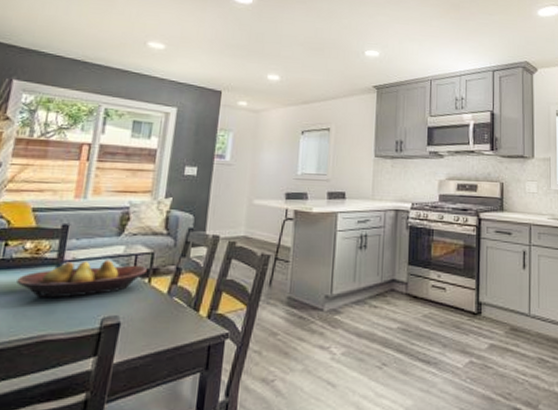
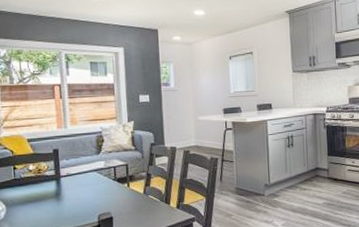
fruit bowl: present [16,259,148,298] -> none [29,172,126,205]

